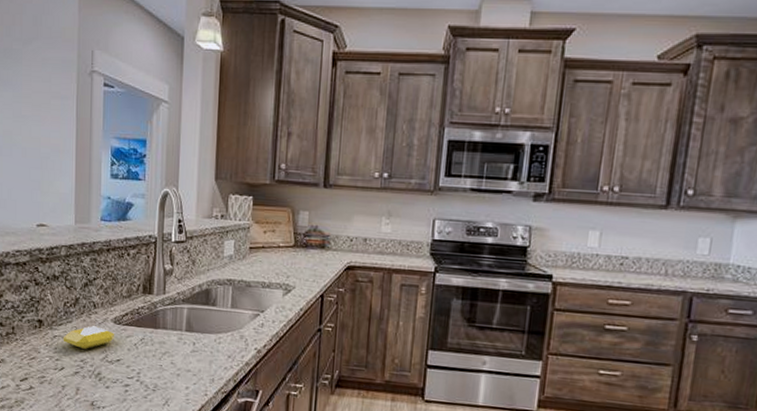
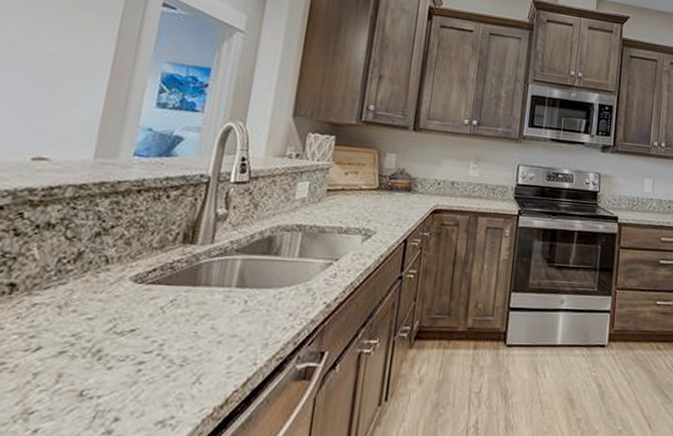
soap bar: present [63,326,114,349] -> none [46,287,132,319]

